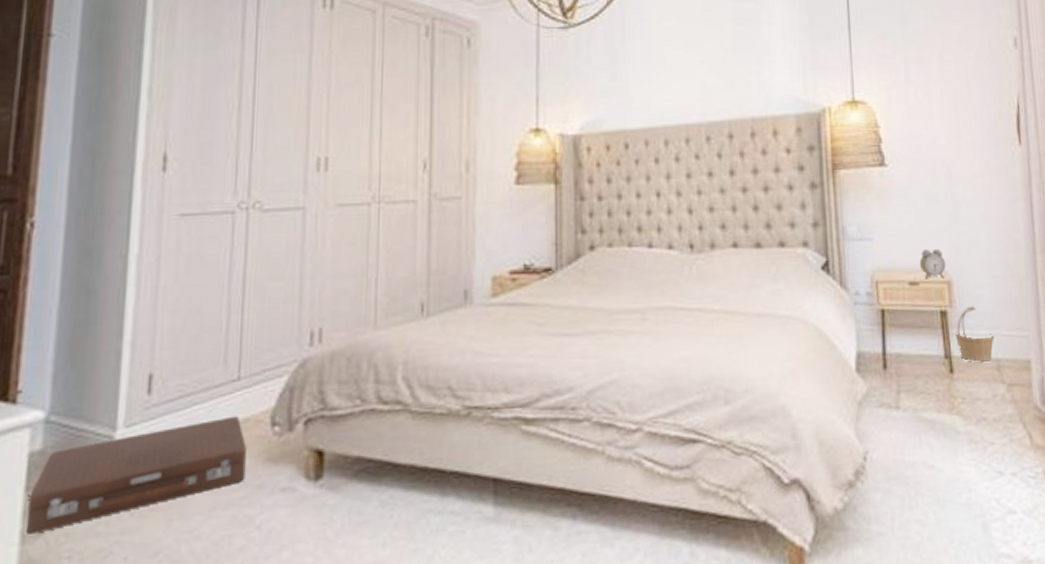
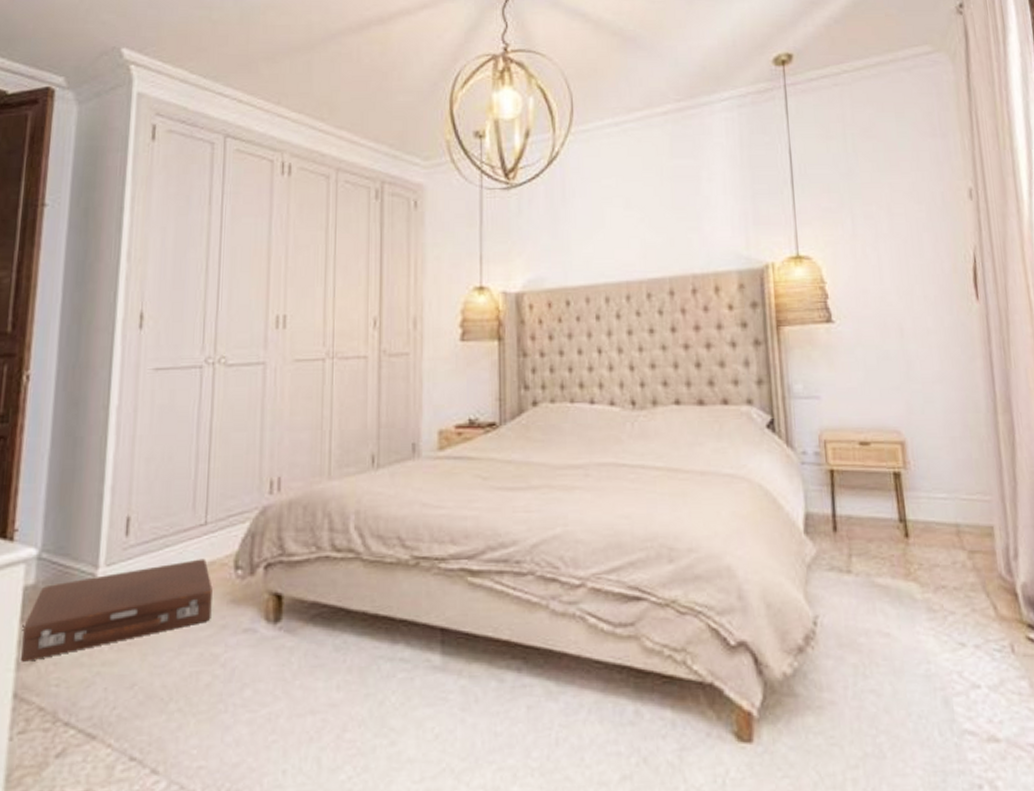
alarm clock: present [919,248,946,280] -> none [870,407,899,440]
basket: present [956,306,994,362] -> none [911,468,953,527]

